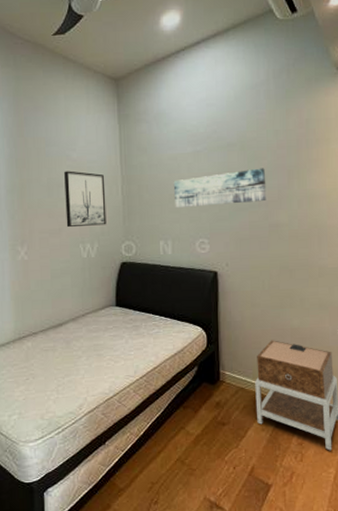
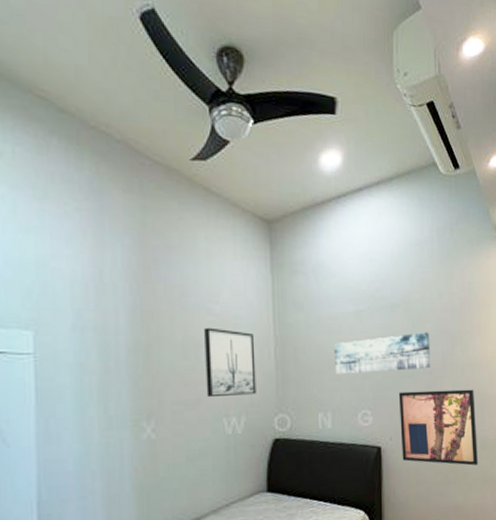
wall art: none [234,220,315,292] -> present [398,389,478,466]

